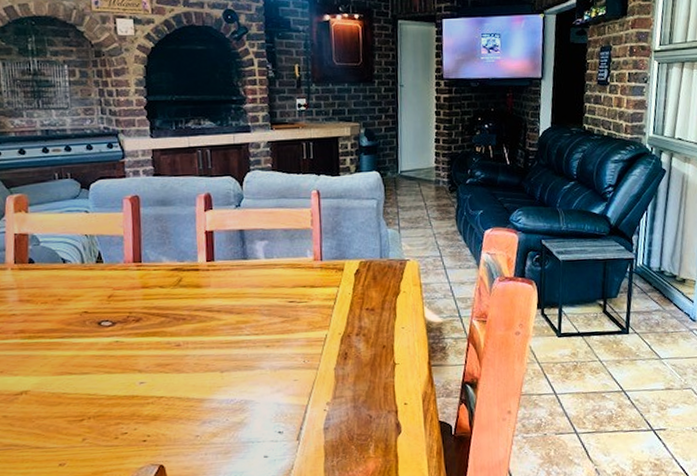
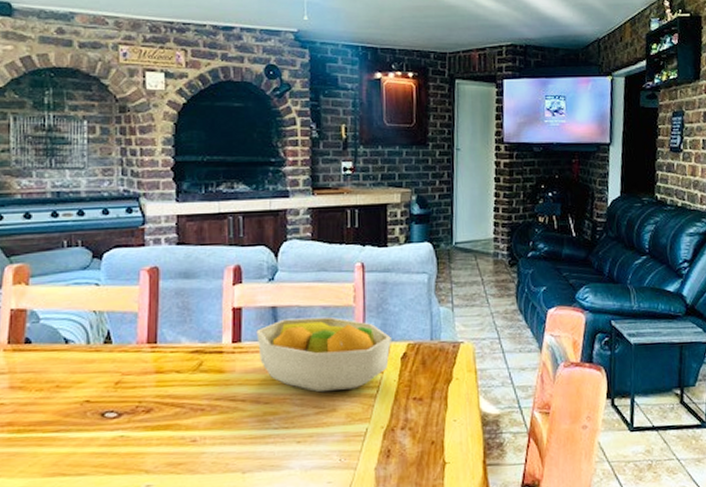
fruit bowl: none [227,238,346,304] -> present [256,316,391,393]

